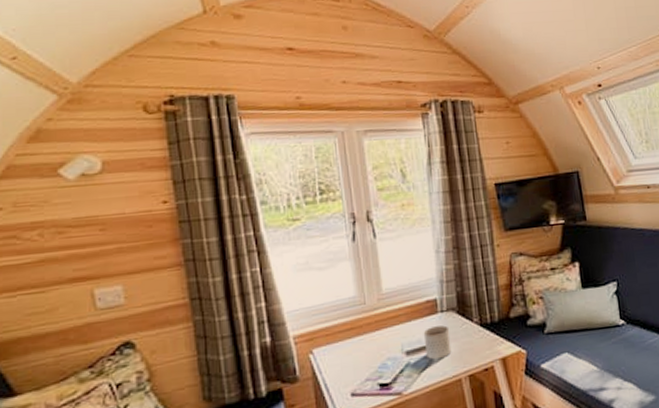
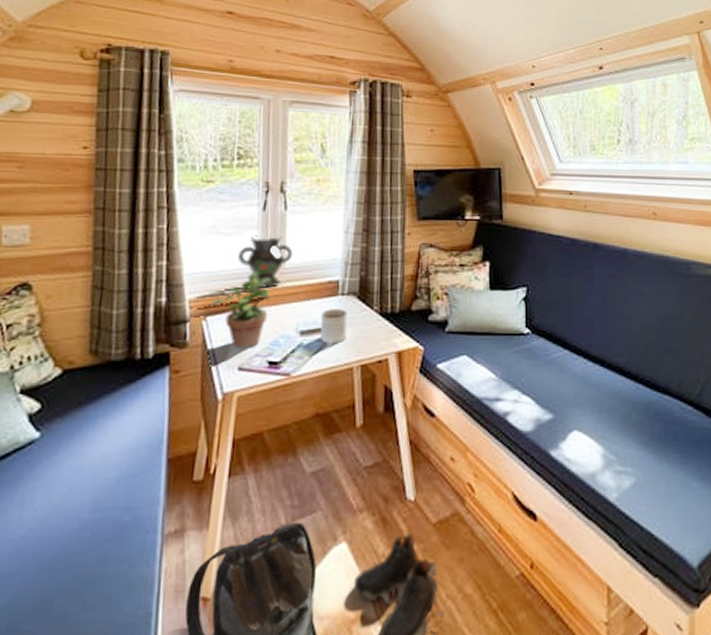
potted plant: none [315,301,373,376] -> present [210,272,271,349]
decorative vase: none [335,262,389,316] -> present [238,234,293,288]

